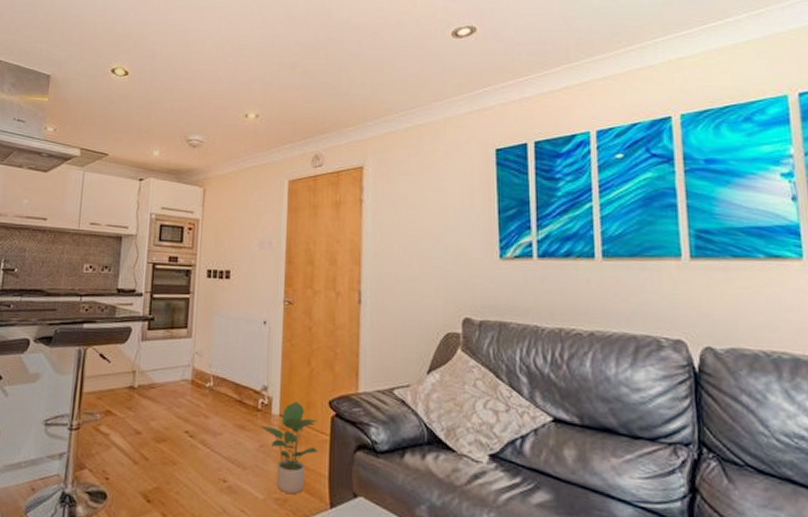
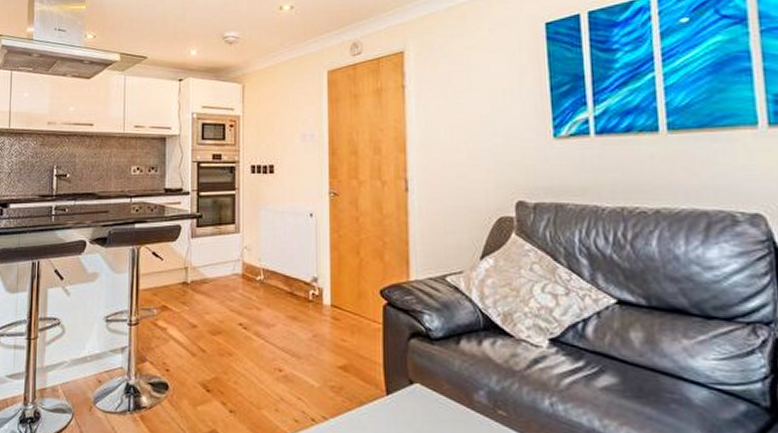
potted plant: present [260,401,317,495] -> none [312,291,371,382]

